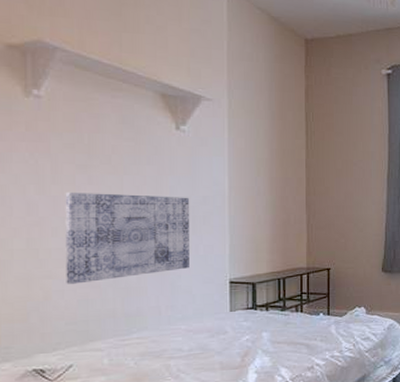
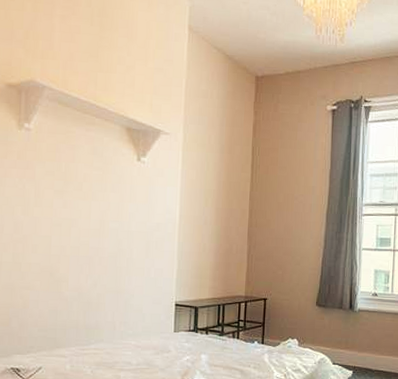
wall art: present [65,192,190,284] -> none [40,213,146,296]

